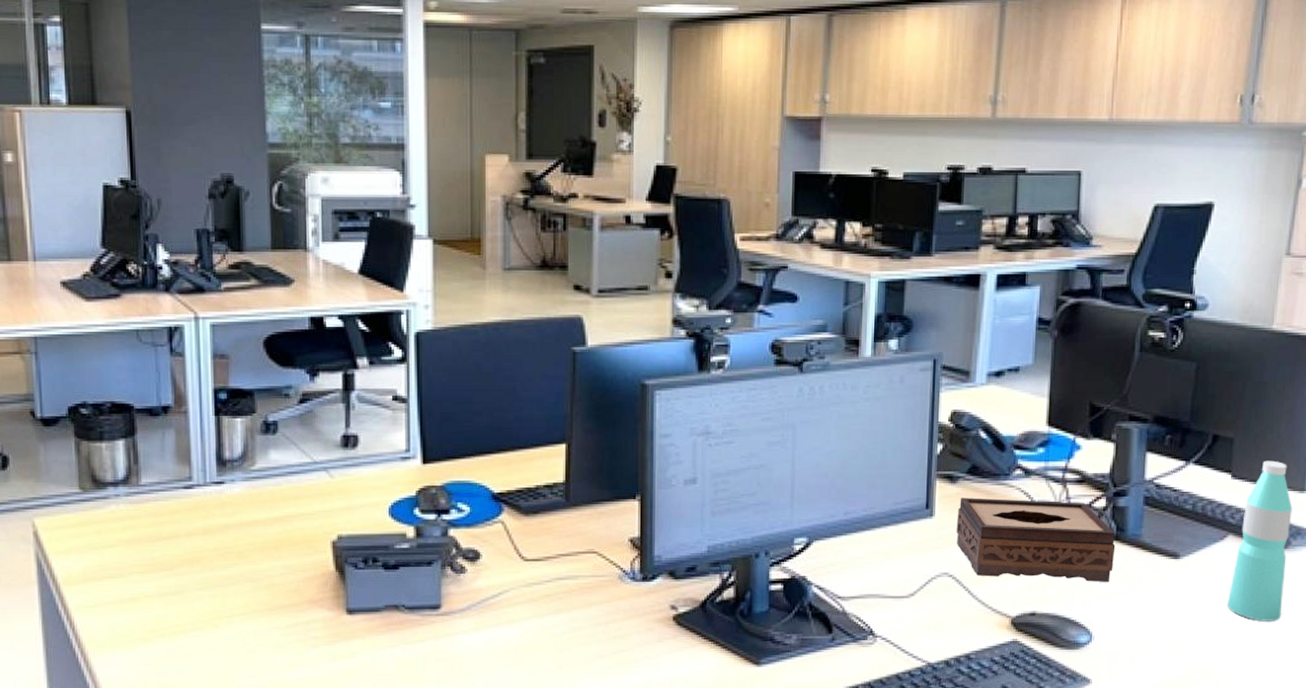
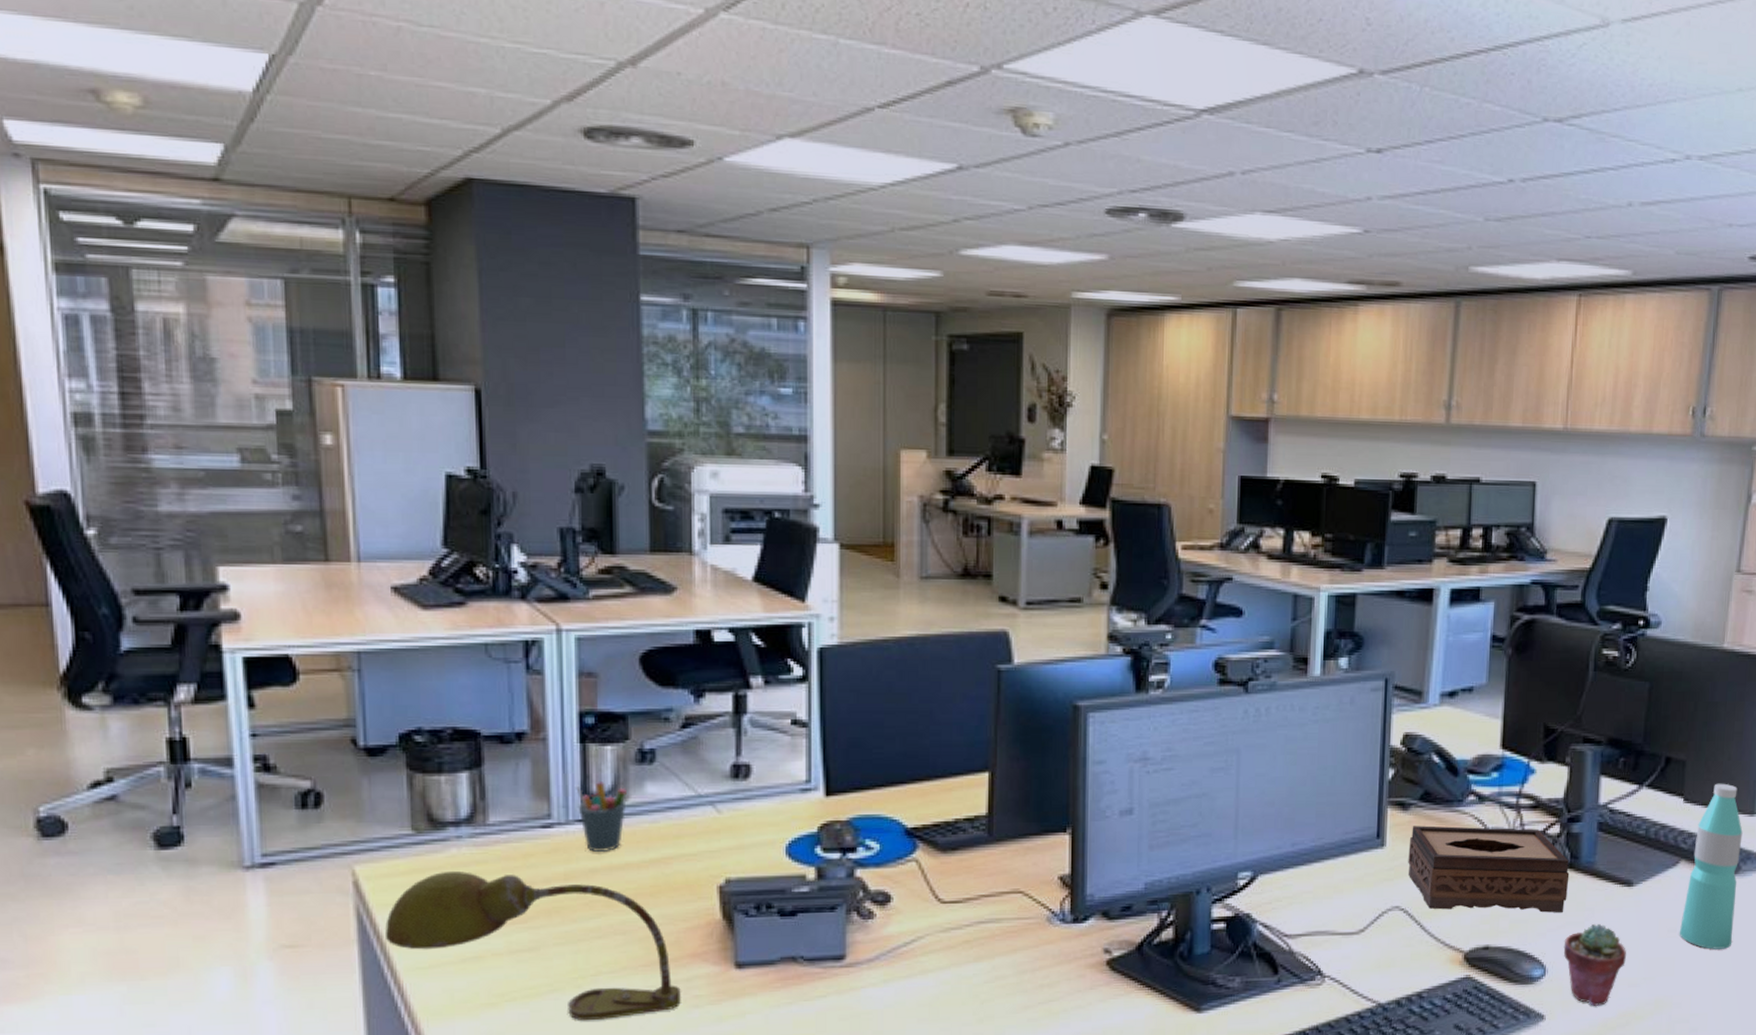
desk lamp: none [59,524,301,656] -> present [385,870,681,1021]
pen holder: none [211,449,254,511] -> present [574,782,627,853]
potted succulent: none [1109,594,1174,672] -> present [1563,924,1627,1006]

